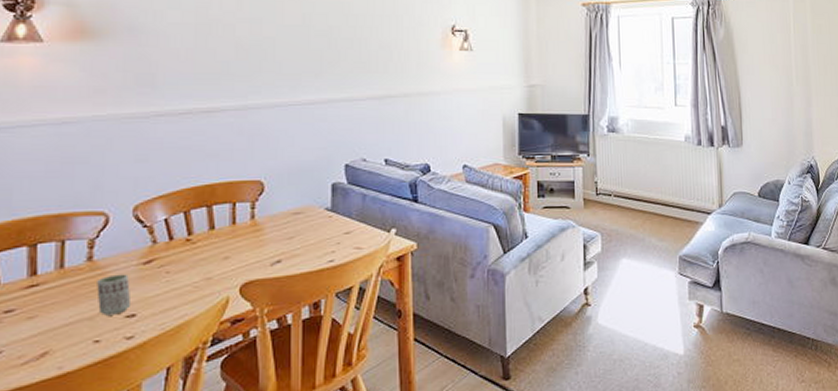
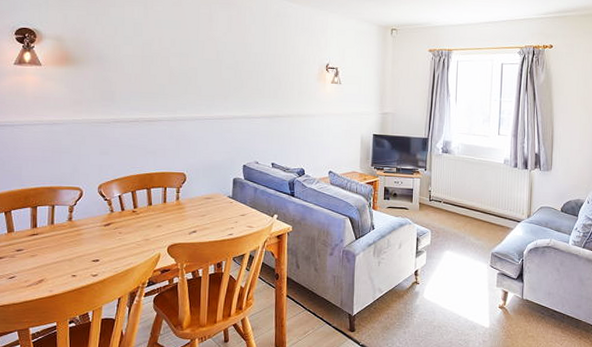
cup: present [96,274,132,316] -> none [74,231,96,259]

